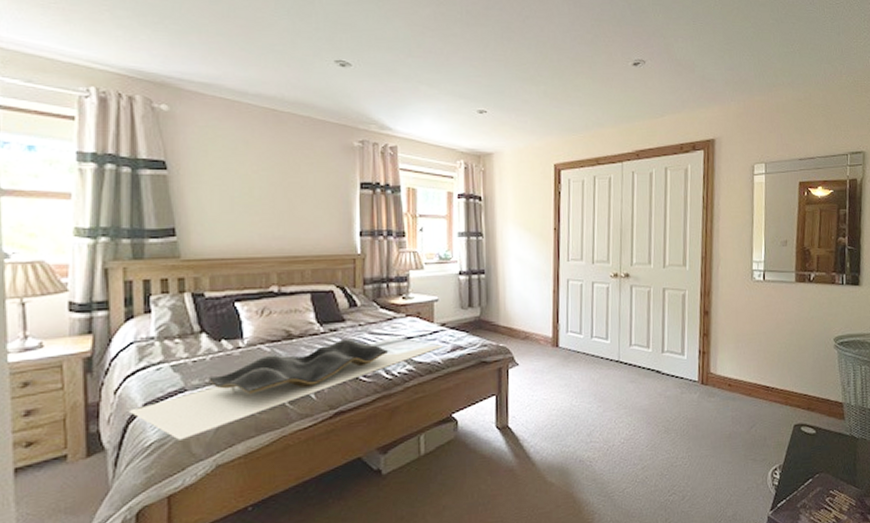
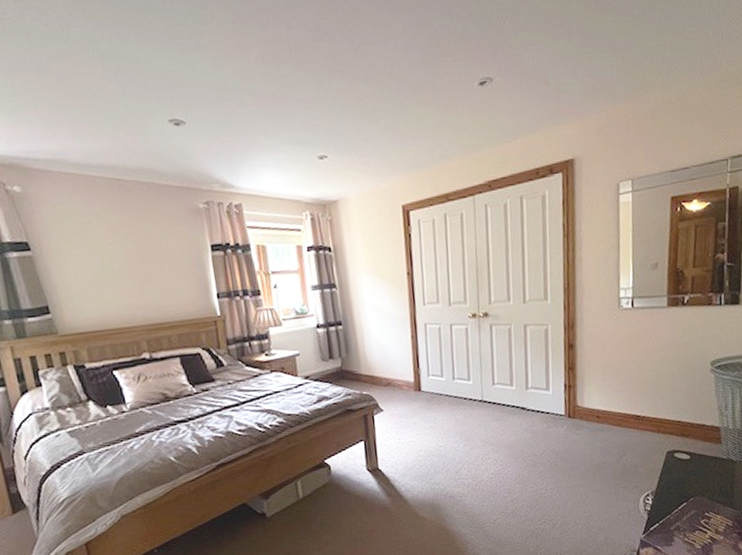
throw blanket: present [128,336,444,440] -> none [39,392,310,496]

